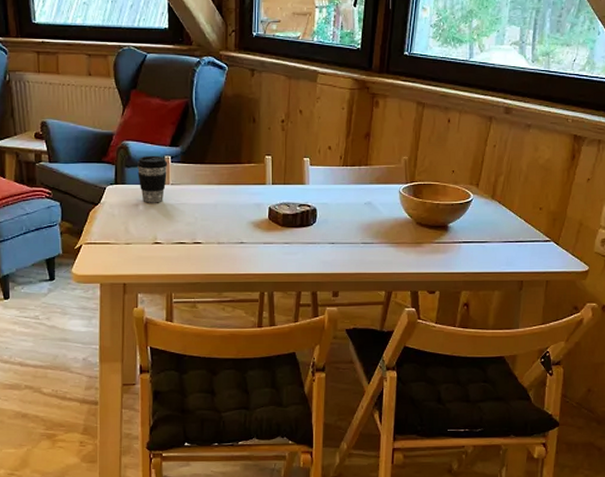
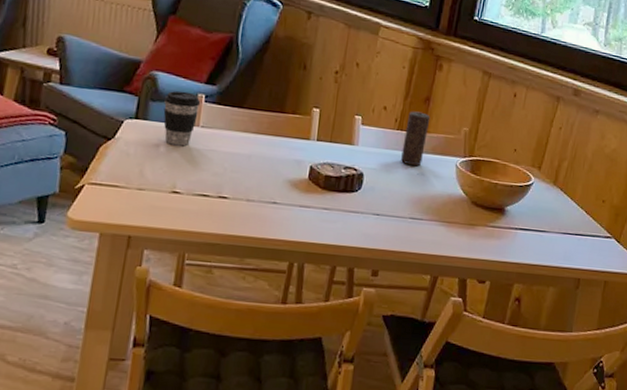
candle: none [349,147,372,197] -> present [401,111,431,167]

